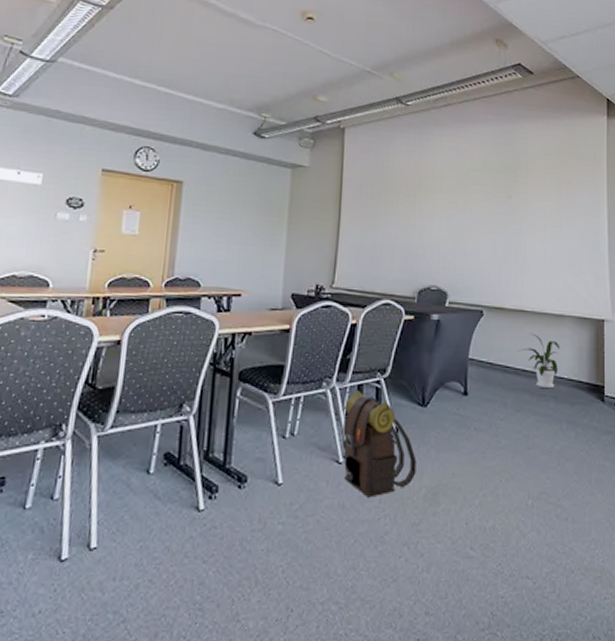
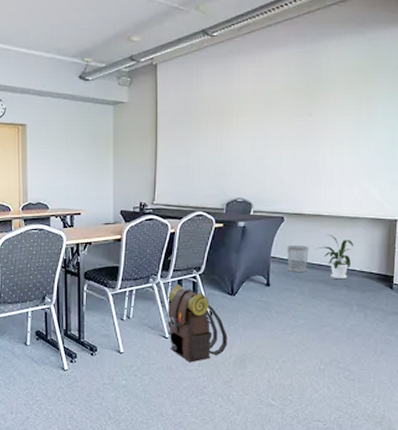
wastebasket: none [487,344,511,380] -> present [287,245,309,273]

